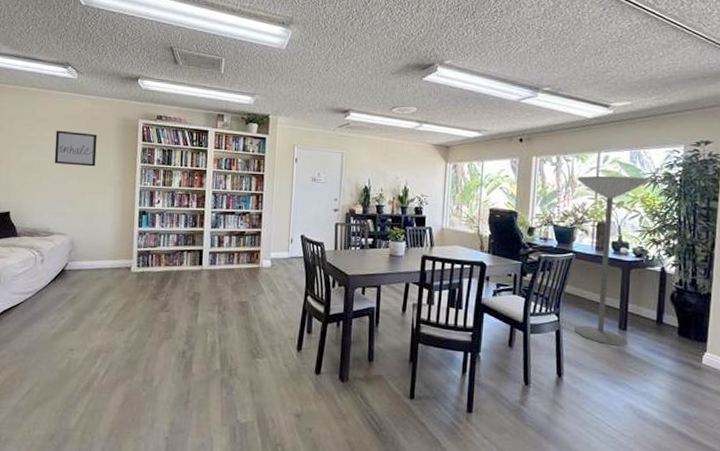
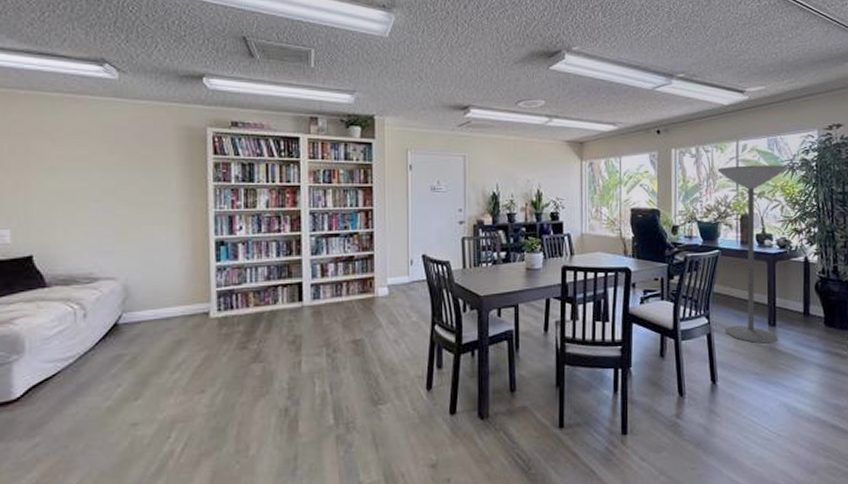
wall art: present [54,130,97,167] -> none [93,146,152,190]

